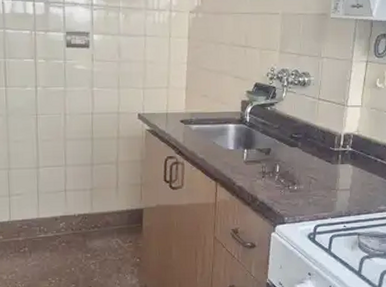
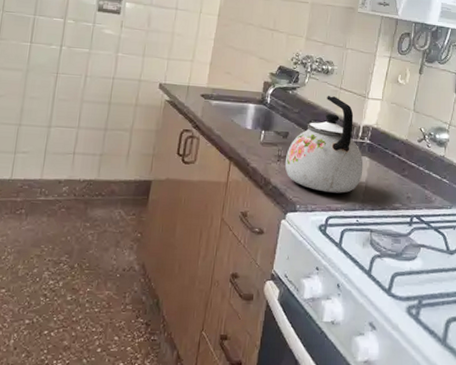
kettle: none [269,108,347,203] -> present [284,96,364,193]

